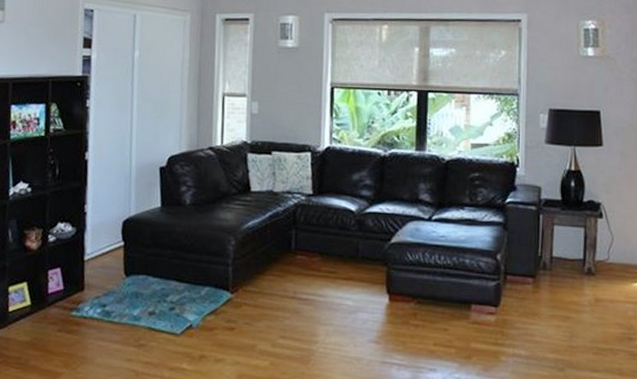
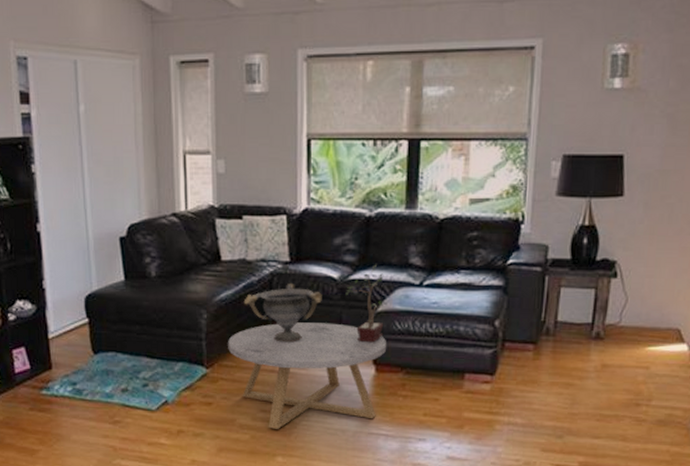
coffee table: none [252,251,400,356] -> present [228,322,387,429]
decorative bowl: none [269,215,341,270] -> present [243,284,322,343]
potted plant: none [362,199,397,273] -> present [346,264,384,343]

